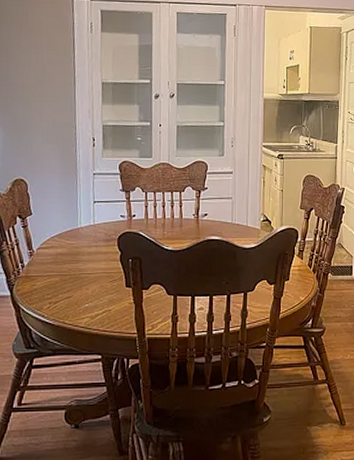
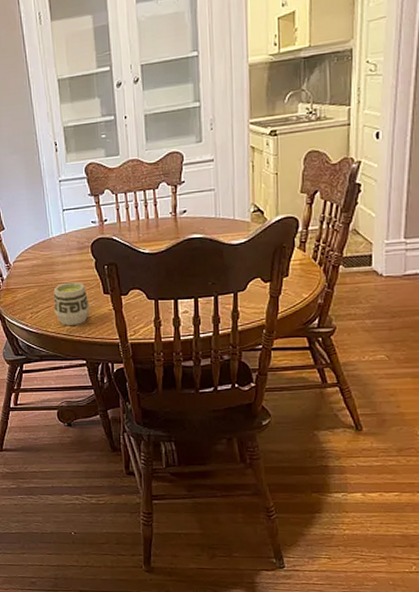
cup: none [74,273,111,317] -> present [53,282,90,325]

